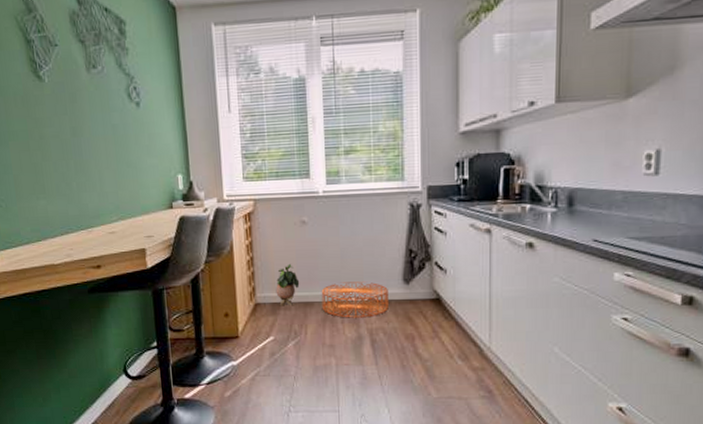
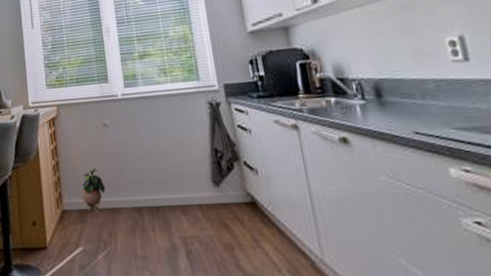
basket: present [321,281,388,318] -> none [128,184,201,226]

